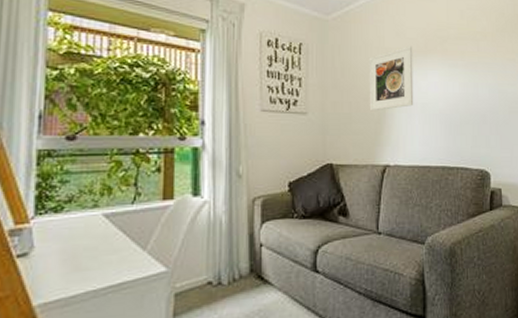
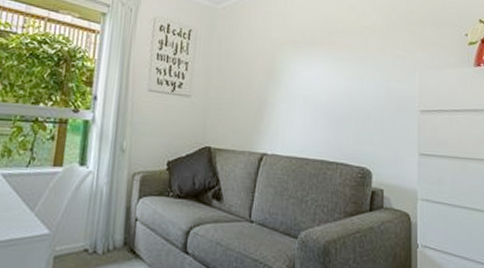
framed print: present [368,45,414,111] -> none [250,37,299,99]

